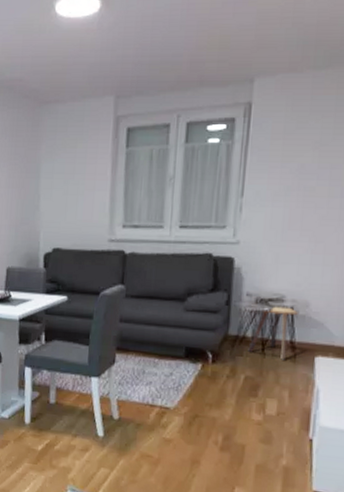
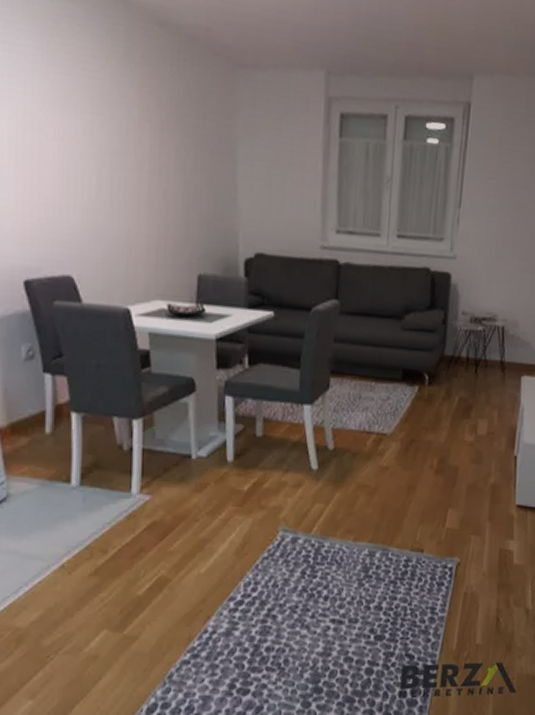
stool: present [248,306,298,360] -> none [462,325,508,380]

